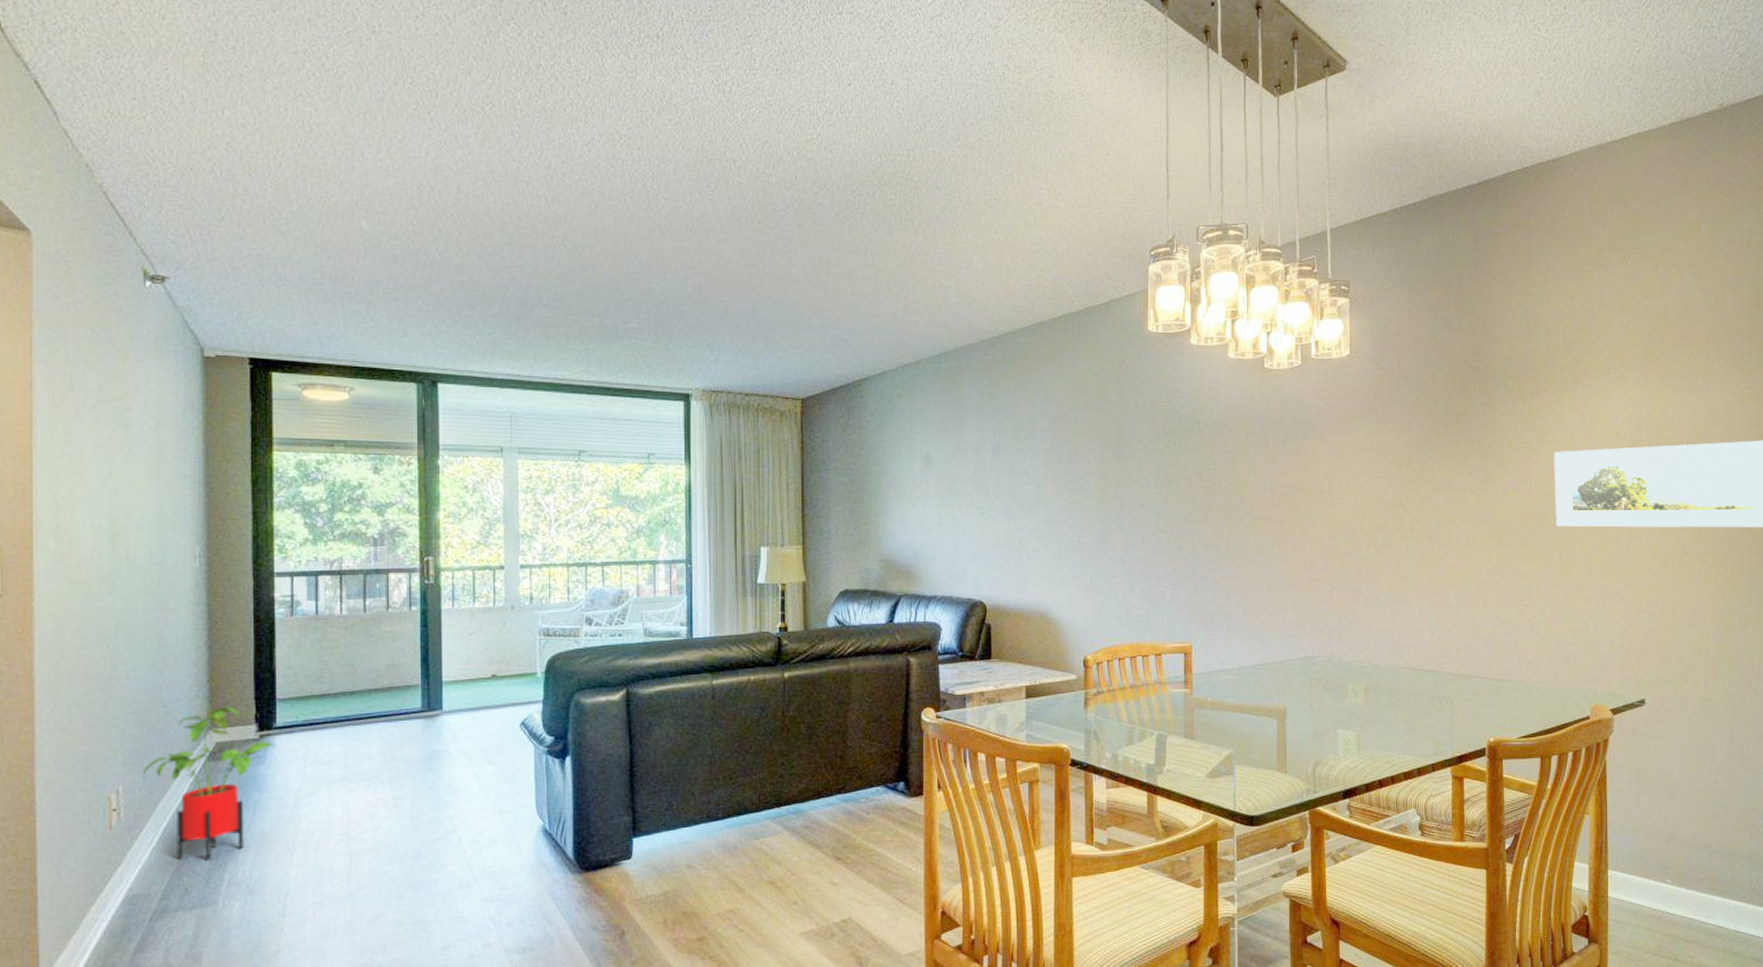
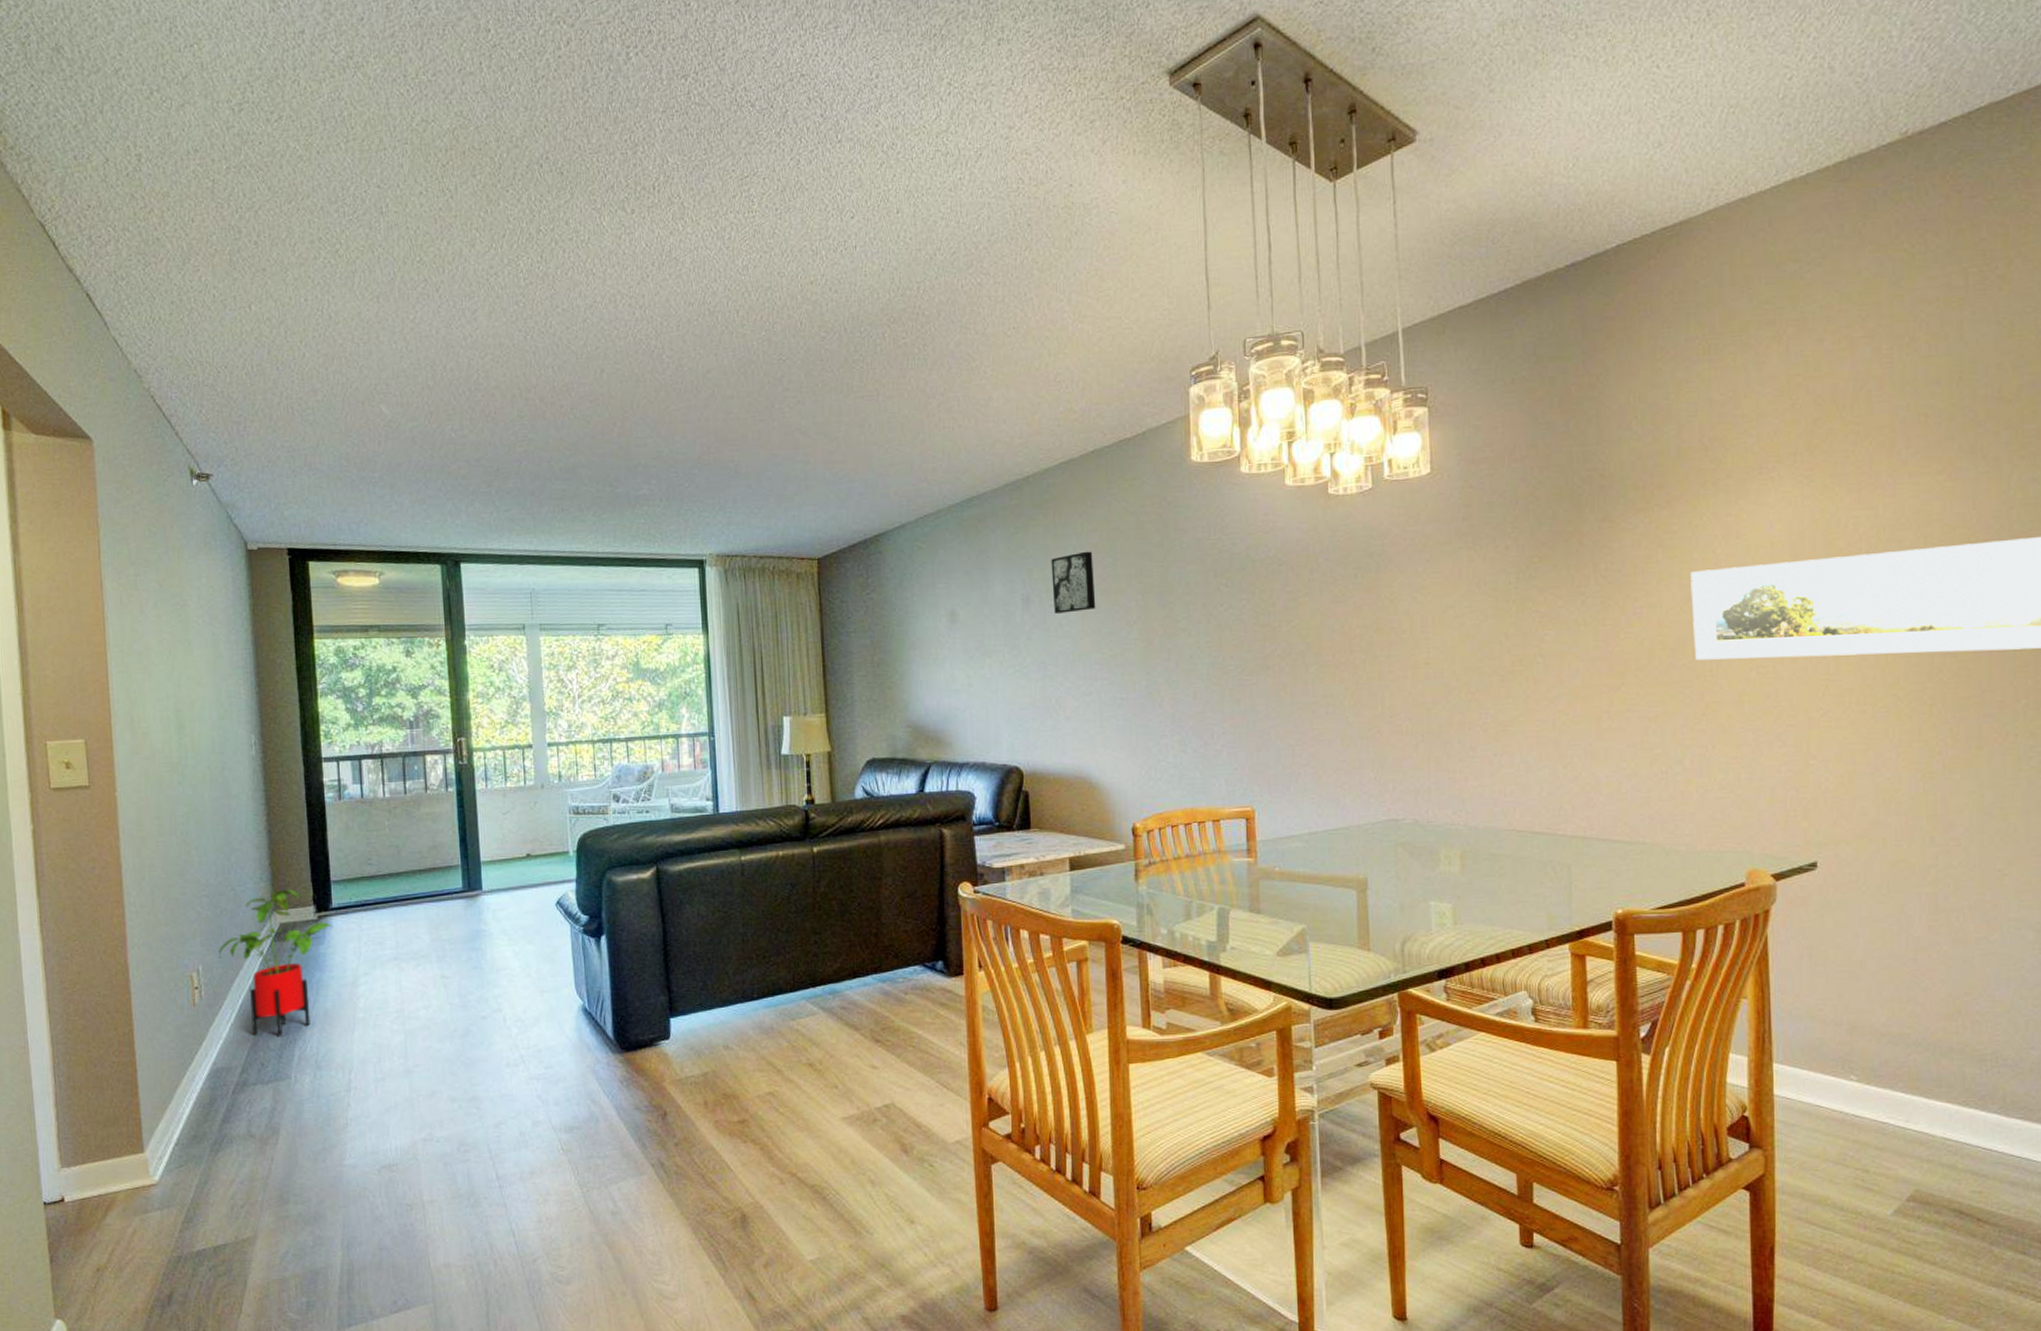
wall art: none [1020,406,1059,461] -> present [1051,551,1096,614]

